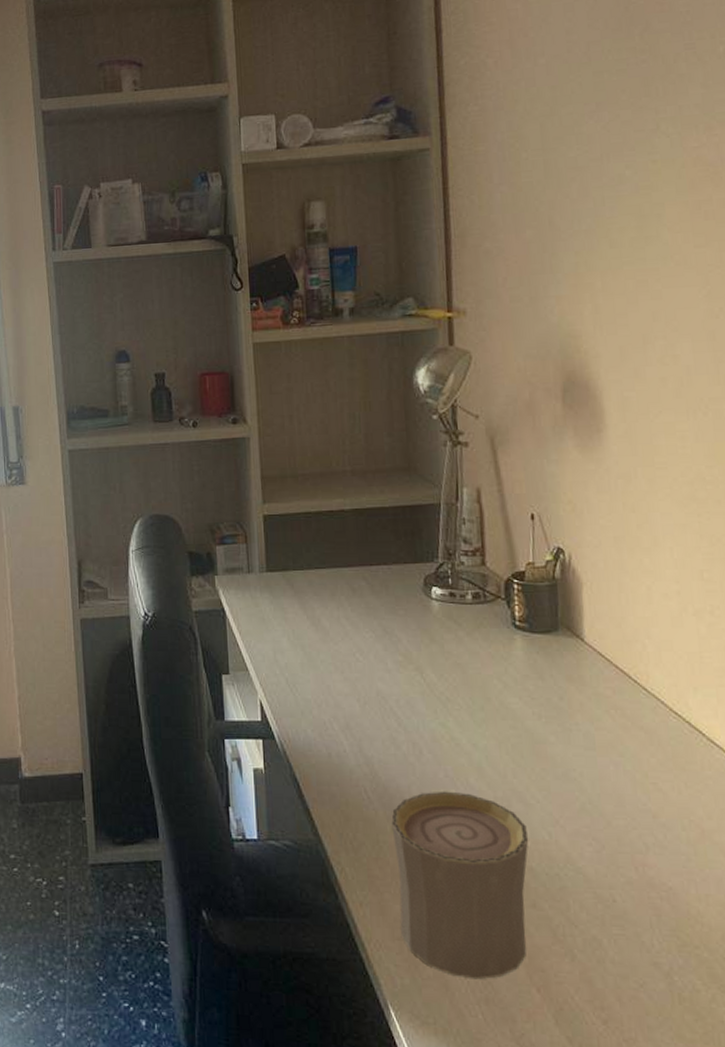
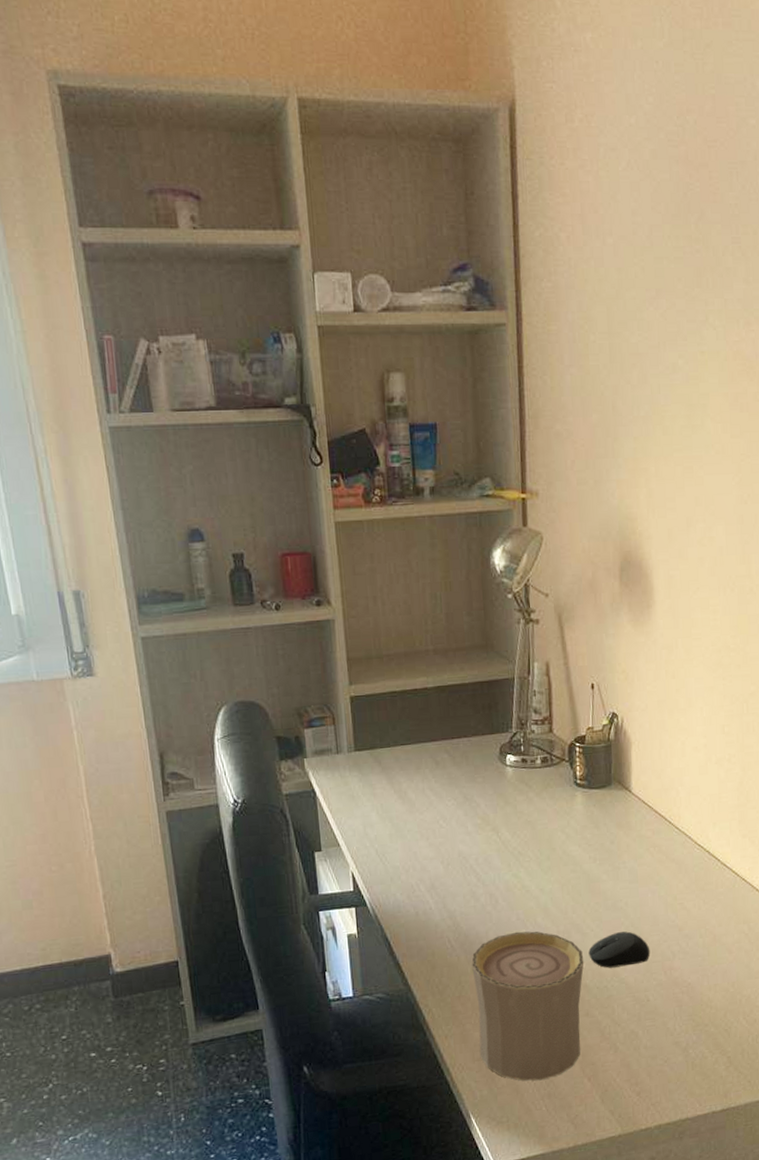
computer mouse: none [534,809,616,853] -> present [588,931,651,968]

